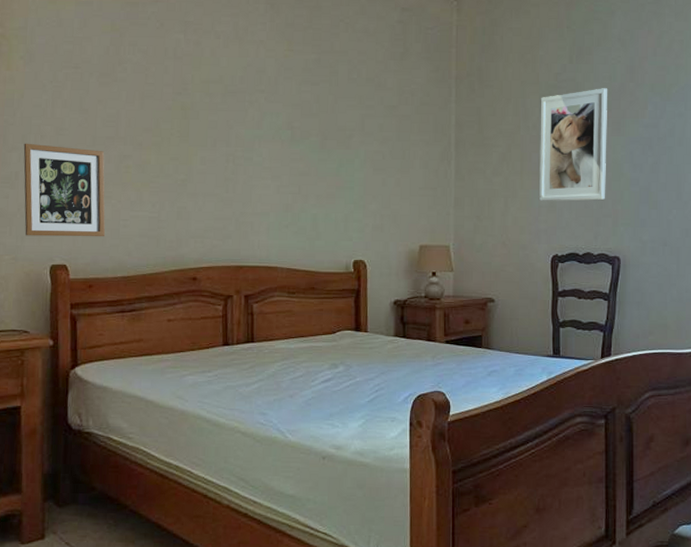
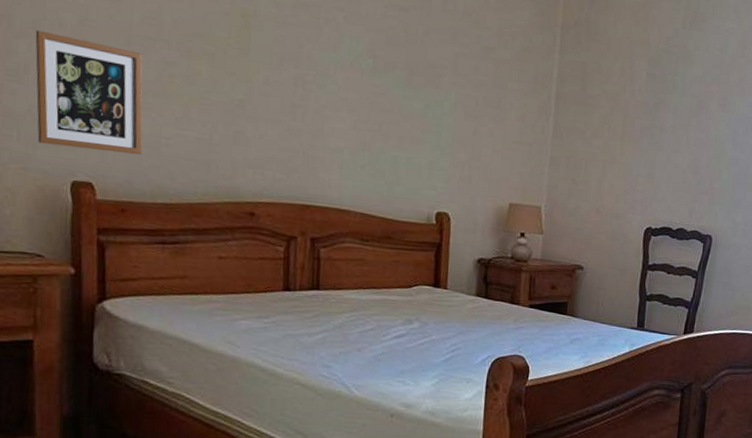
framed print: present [539,88,607,201] -> none [638,59,718,176]

